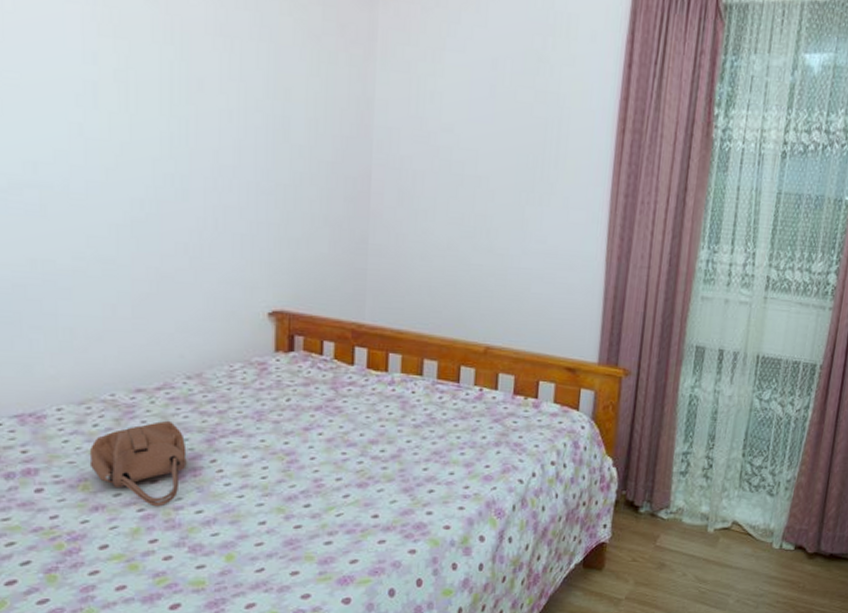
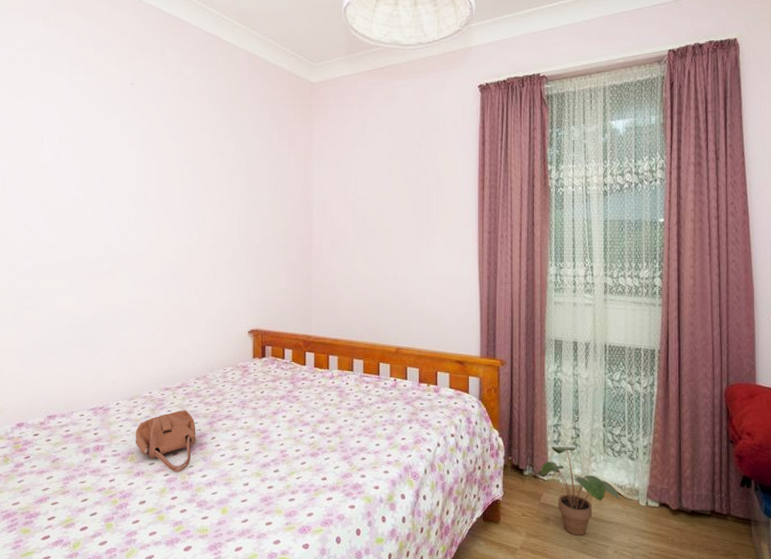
potted plant: none [657,478,751,583] -> present [539,446,620,535]

